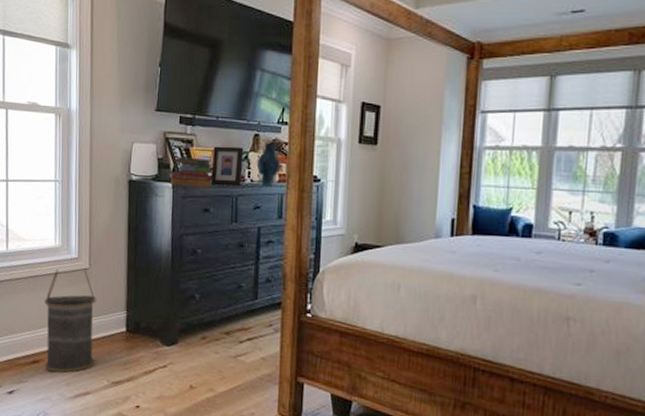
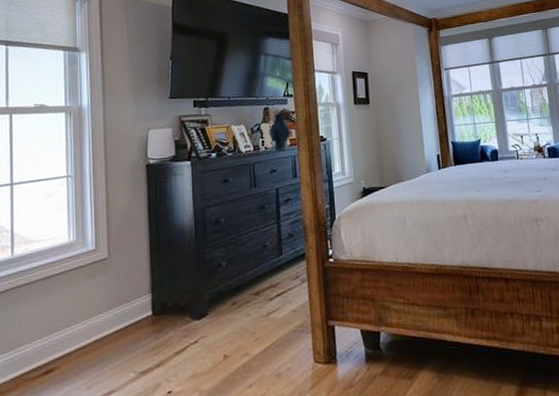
basket: present [45,268,97,373] -> none [58,259,118,378]
books: present [169,157,213,188] -> none [187,134,229,163]
picture frame: present [210,146,244,187] -> none [227,120,257,158]

